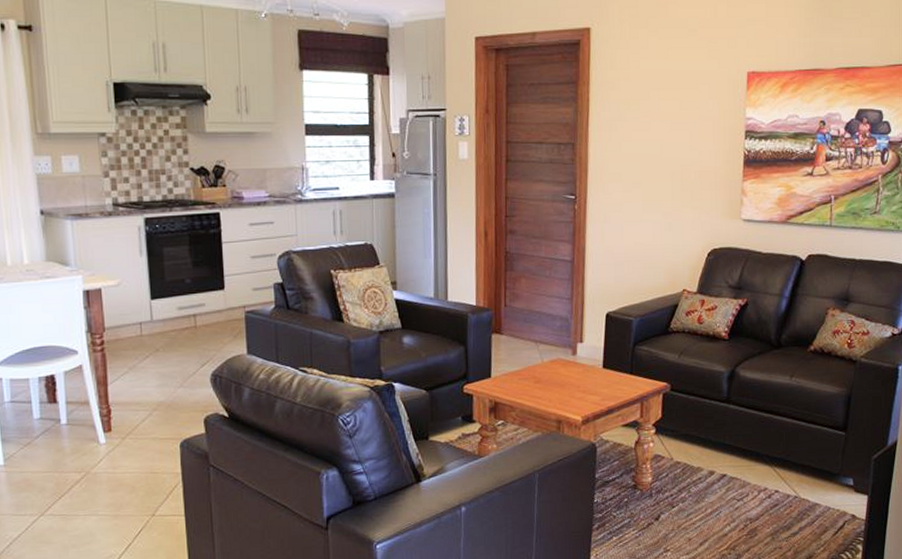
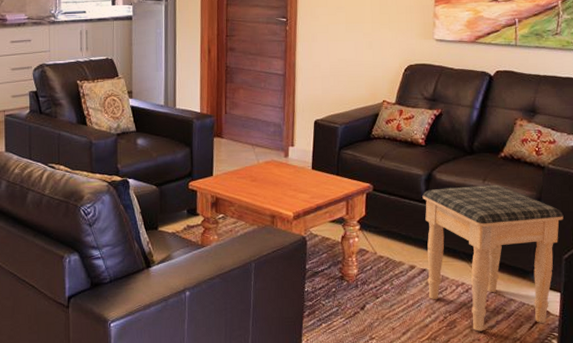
footstool: none [724,381,875,539] -> present [422,184,564,332]

